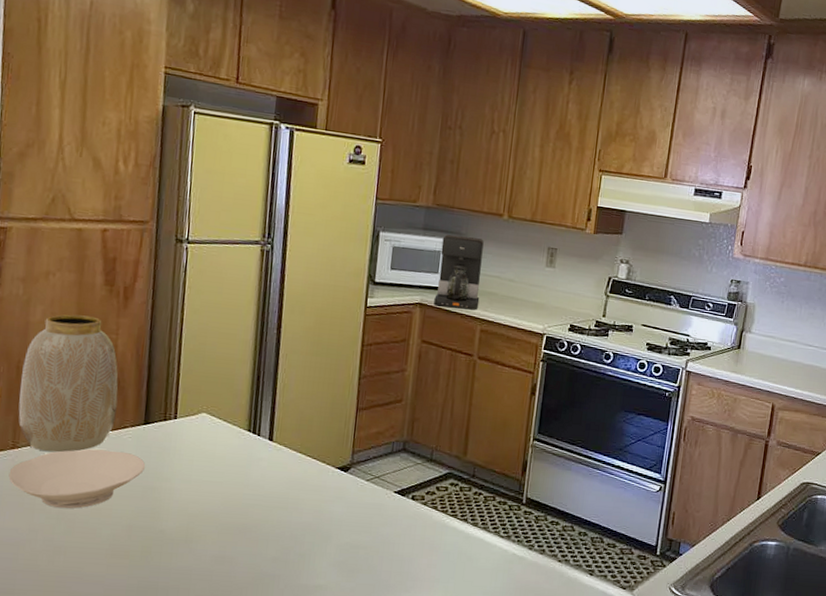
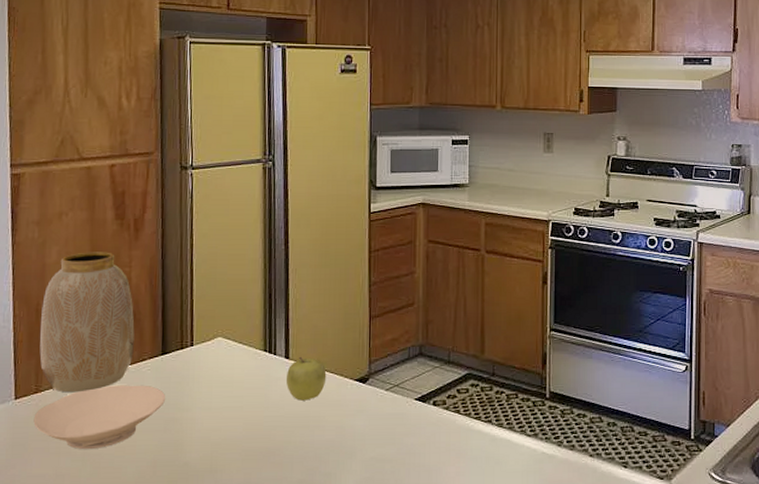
fruit: none [267,440,309,483] -> present [285,356,327,401]
coffee maker: present [434,234,484,311] -> none [436,132,481,205]

